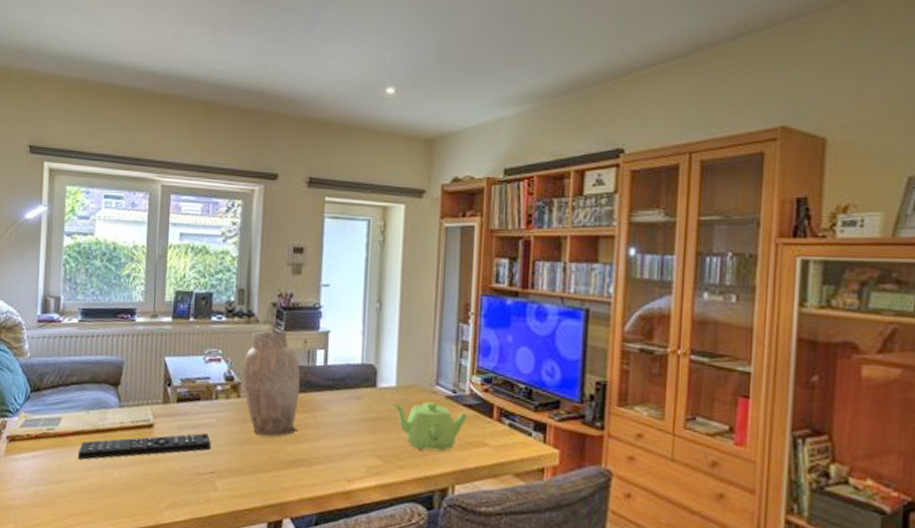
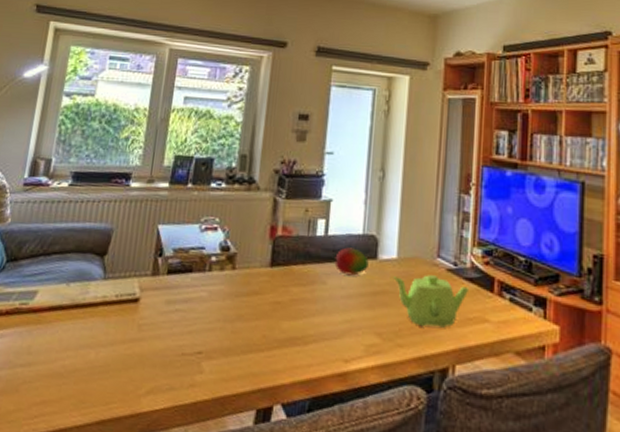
remote control: present [77,433,211,460] -> none [51,308,201,340]
vase: present [243,329,300,437] -> none [239,197,300,313]
fruit: none [335,376,368,403] -> present [334,247,369,276]

